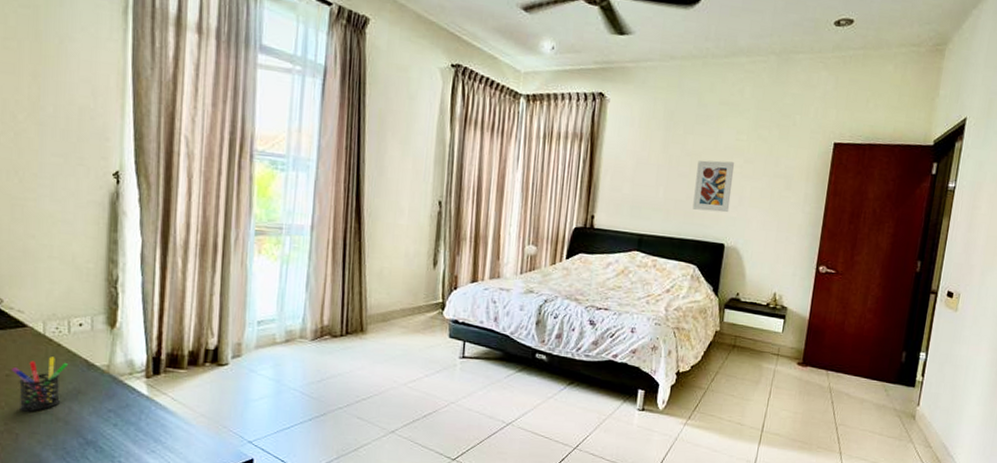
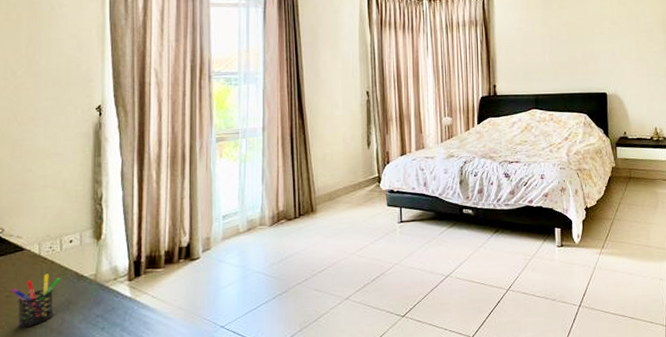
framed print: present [692,160,734,213] -> none [573,26,606,68]

